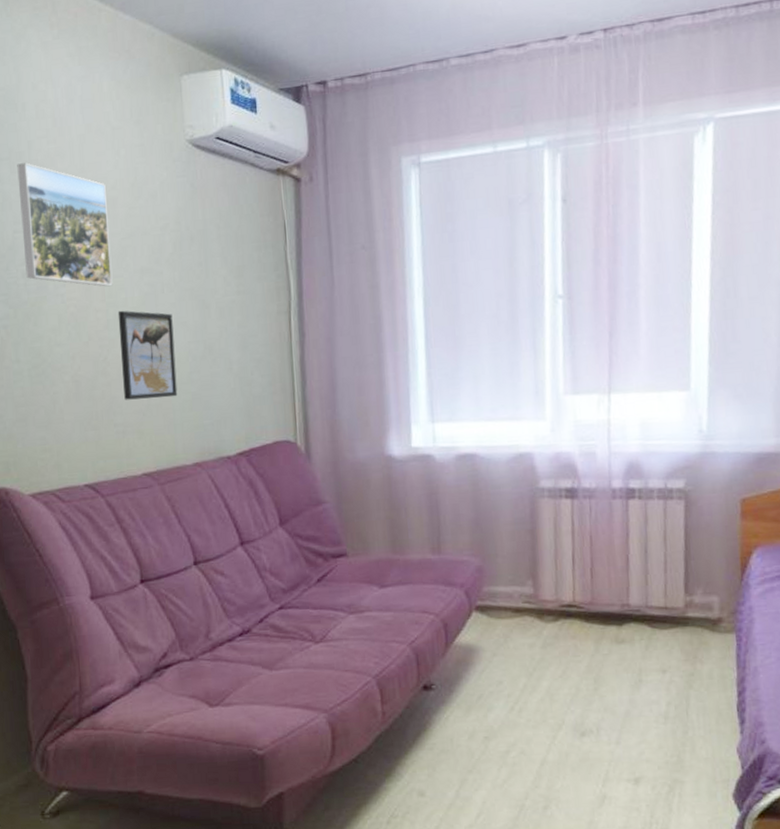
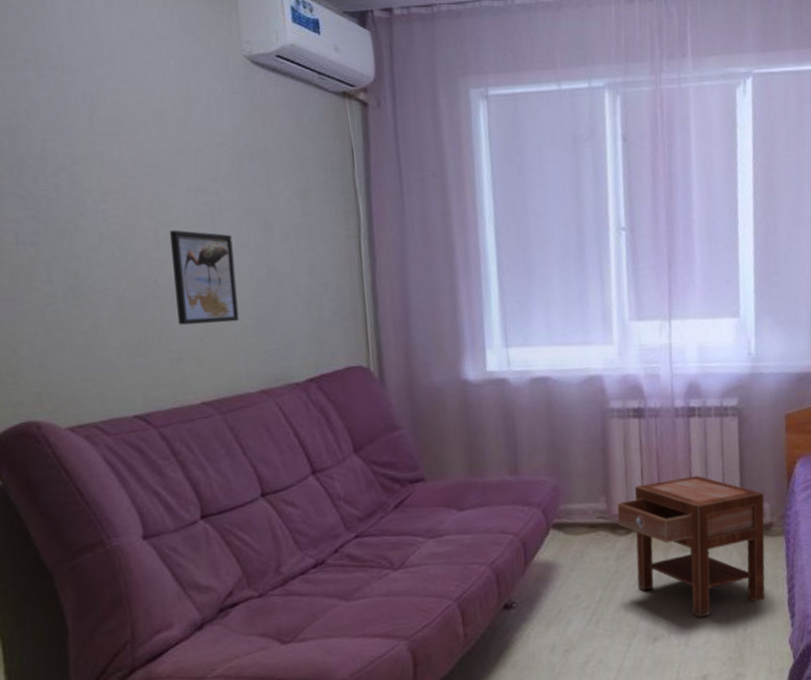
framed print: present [17,162,113,287] -> none [45,67,163,204]
nightstand: none [544,562,713,716] -> present [617,475,765,618]

